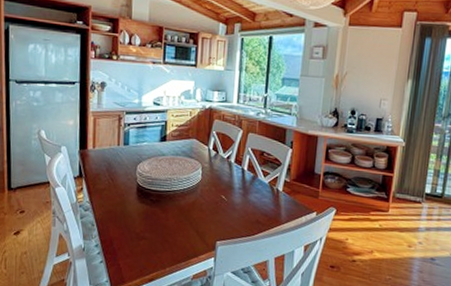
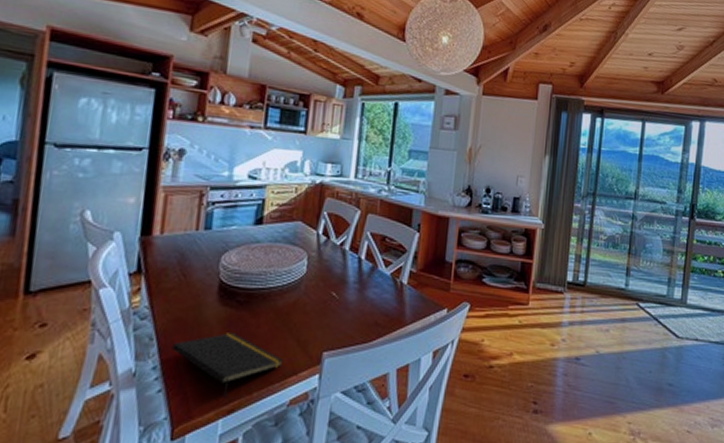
notepad: none [107,223,187,270] -> present [171,333,284,398]

